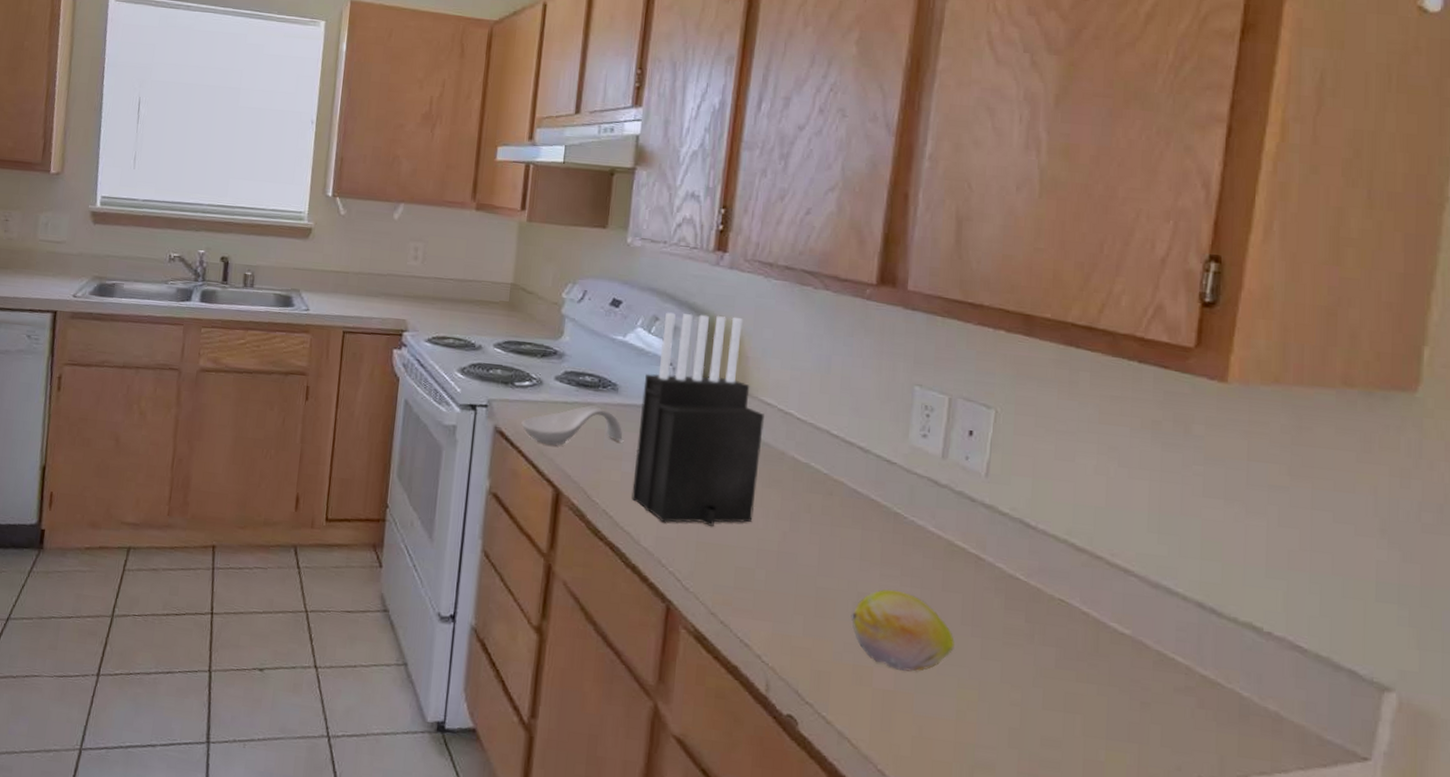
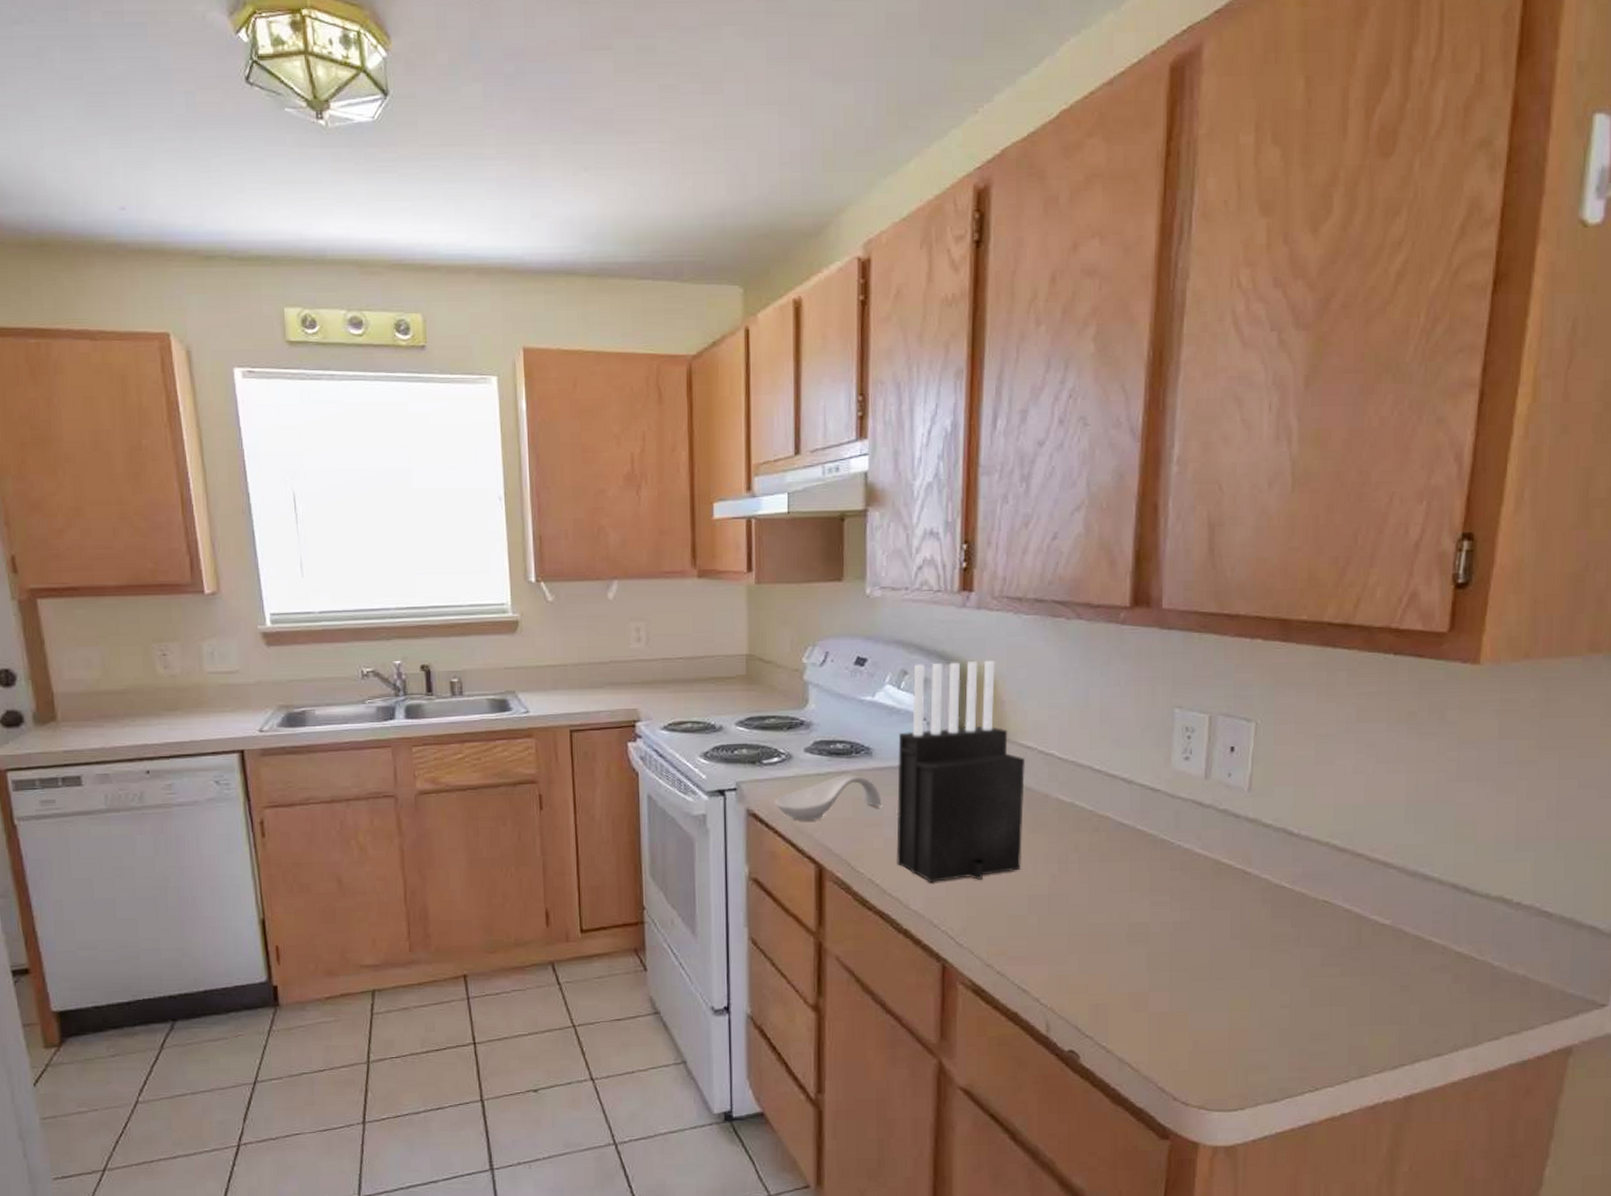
fruit: present [850,589,954,672] -> none [1124,915,1225,992]

